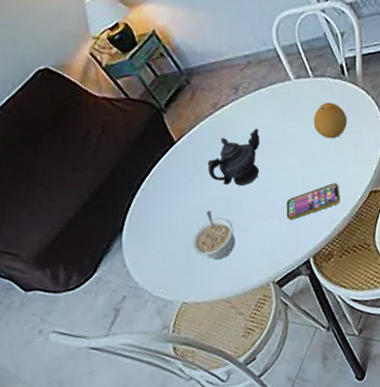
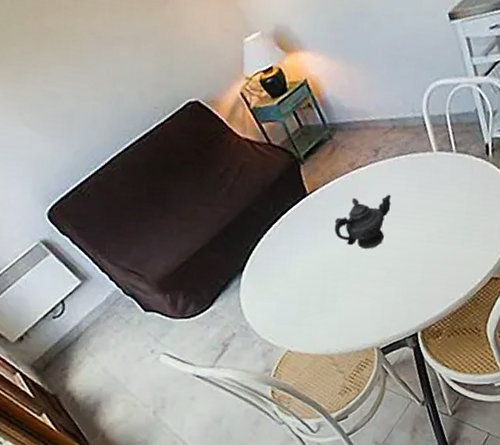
legume: present [191,210,235,260] -> none [305,266,349,317]
smartphone: present [286,183,340,221] -> none [402,262,461,292]
fruit: present [313,103,348,139] -> none [447,180,483,218]

